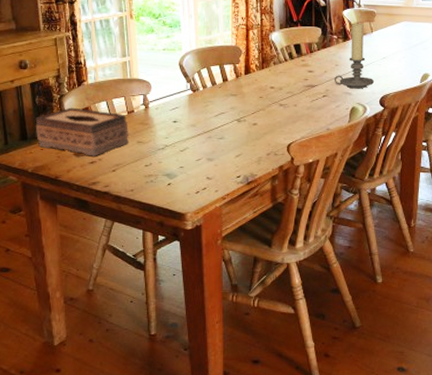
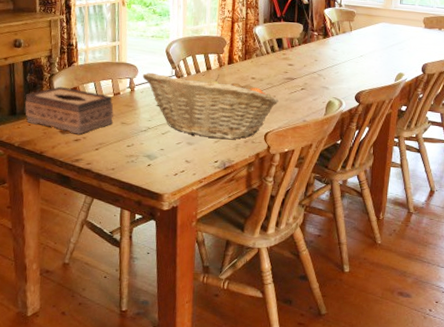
fruit basket: none [156,85,300,153] -> present [142,72,279,140]
candle holder: present [335,23,375,89] -> none [313,21,351,84]

